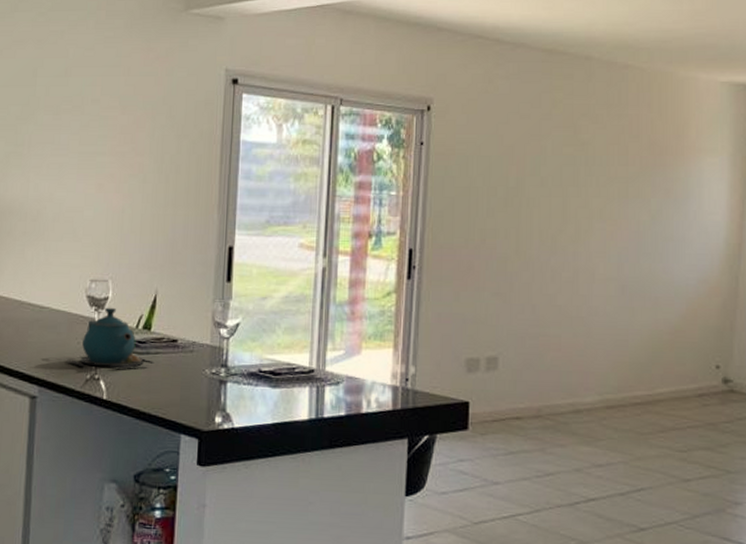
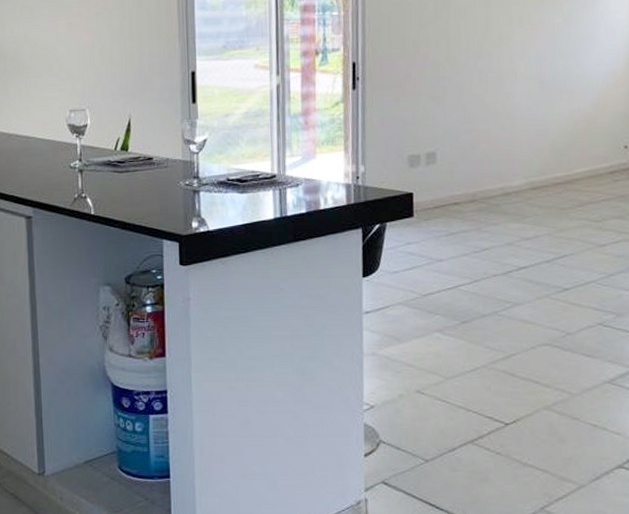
teapot: present [63,307,155,369] -> none [52,133,134,187]

